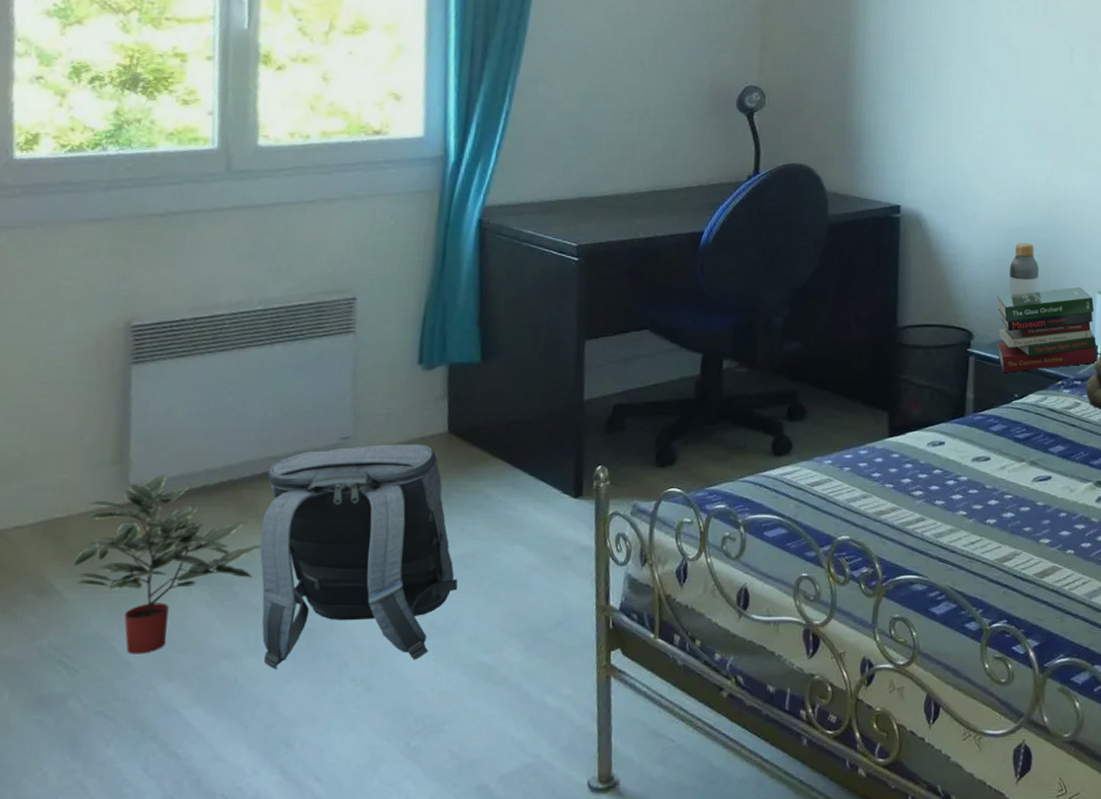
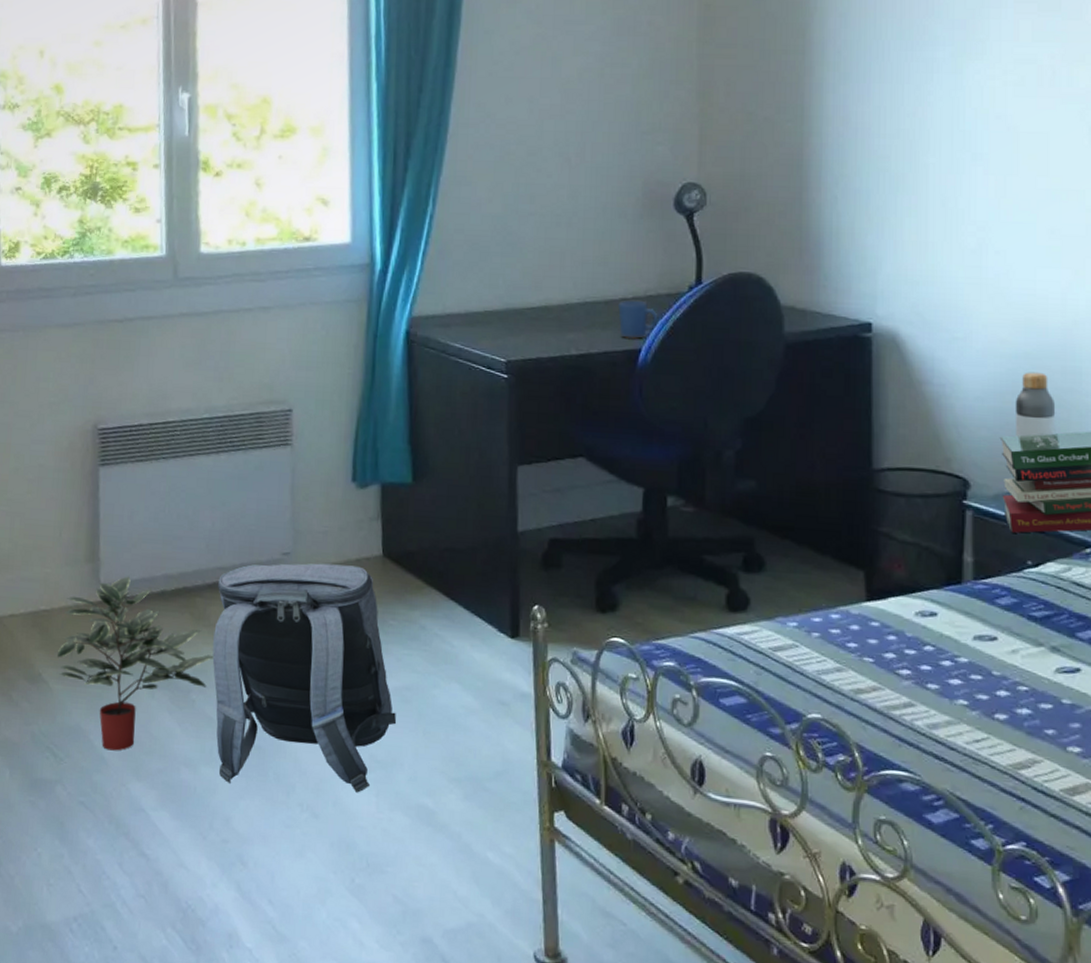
mug: none [684,188,720,224] -> present [618,300,658,340]

